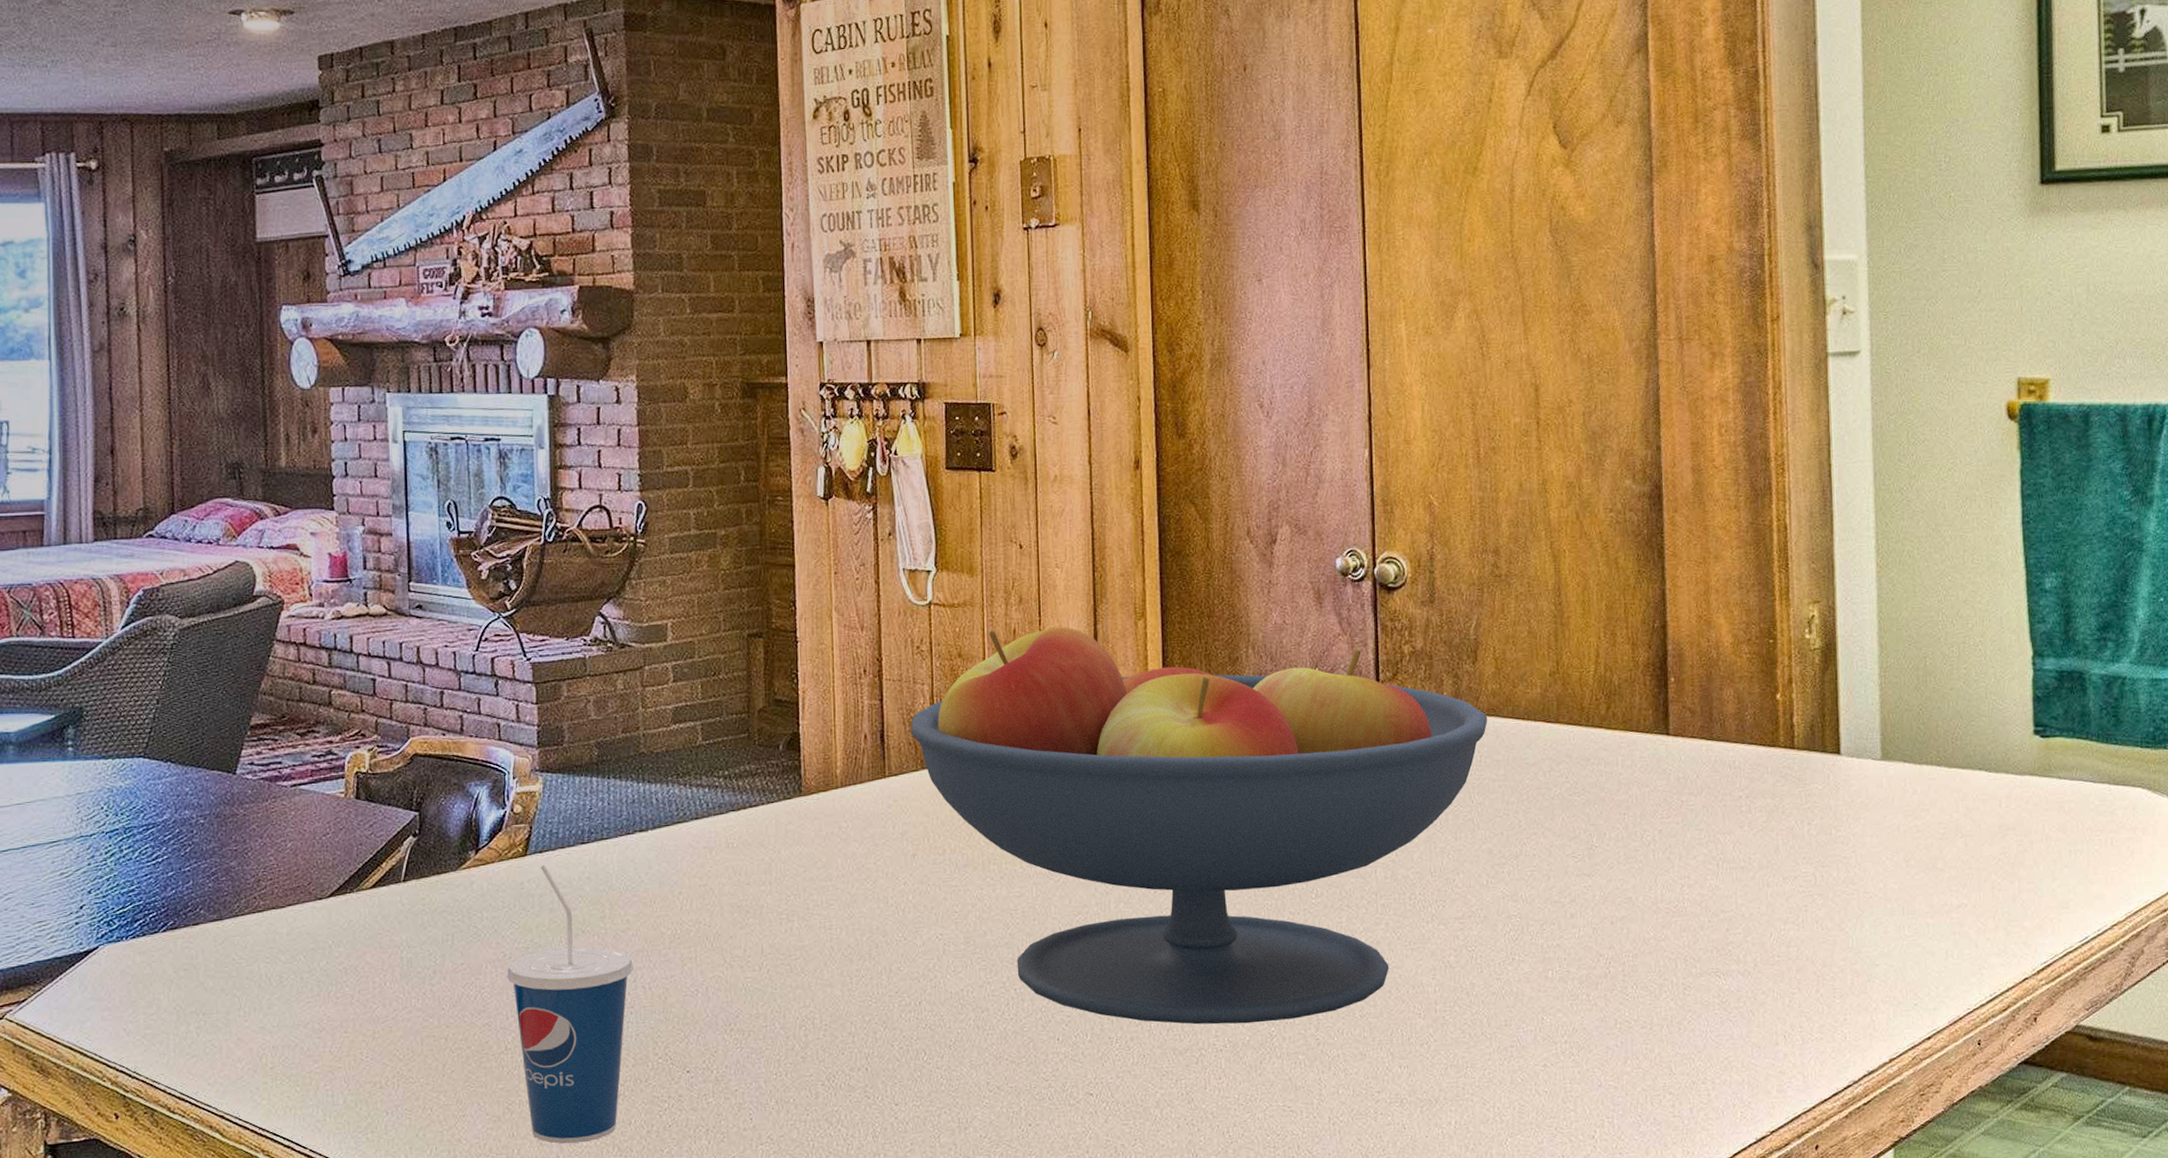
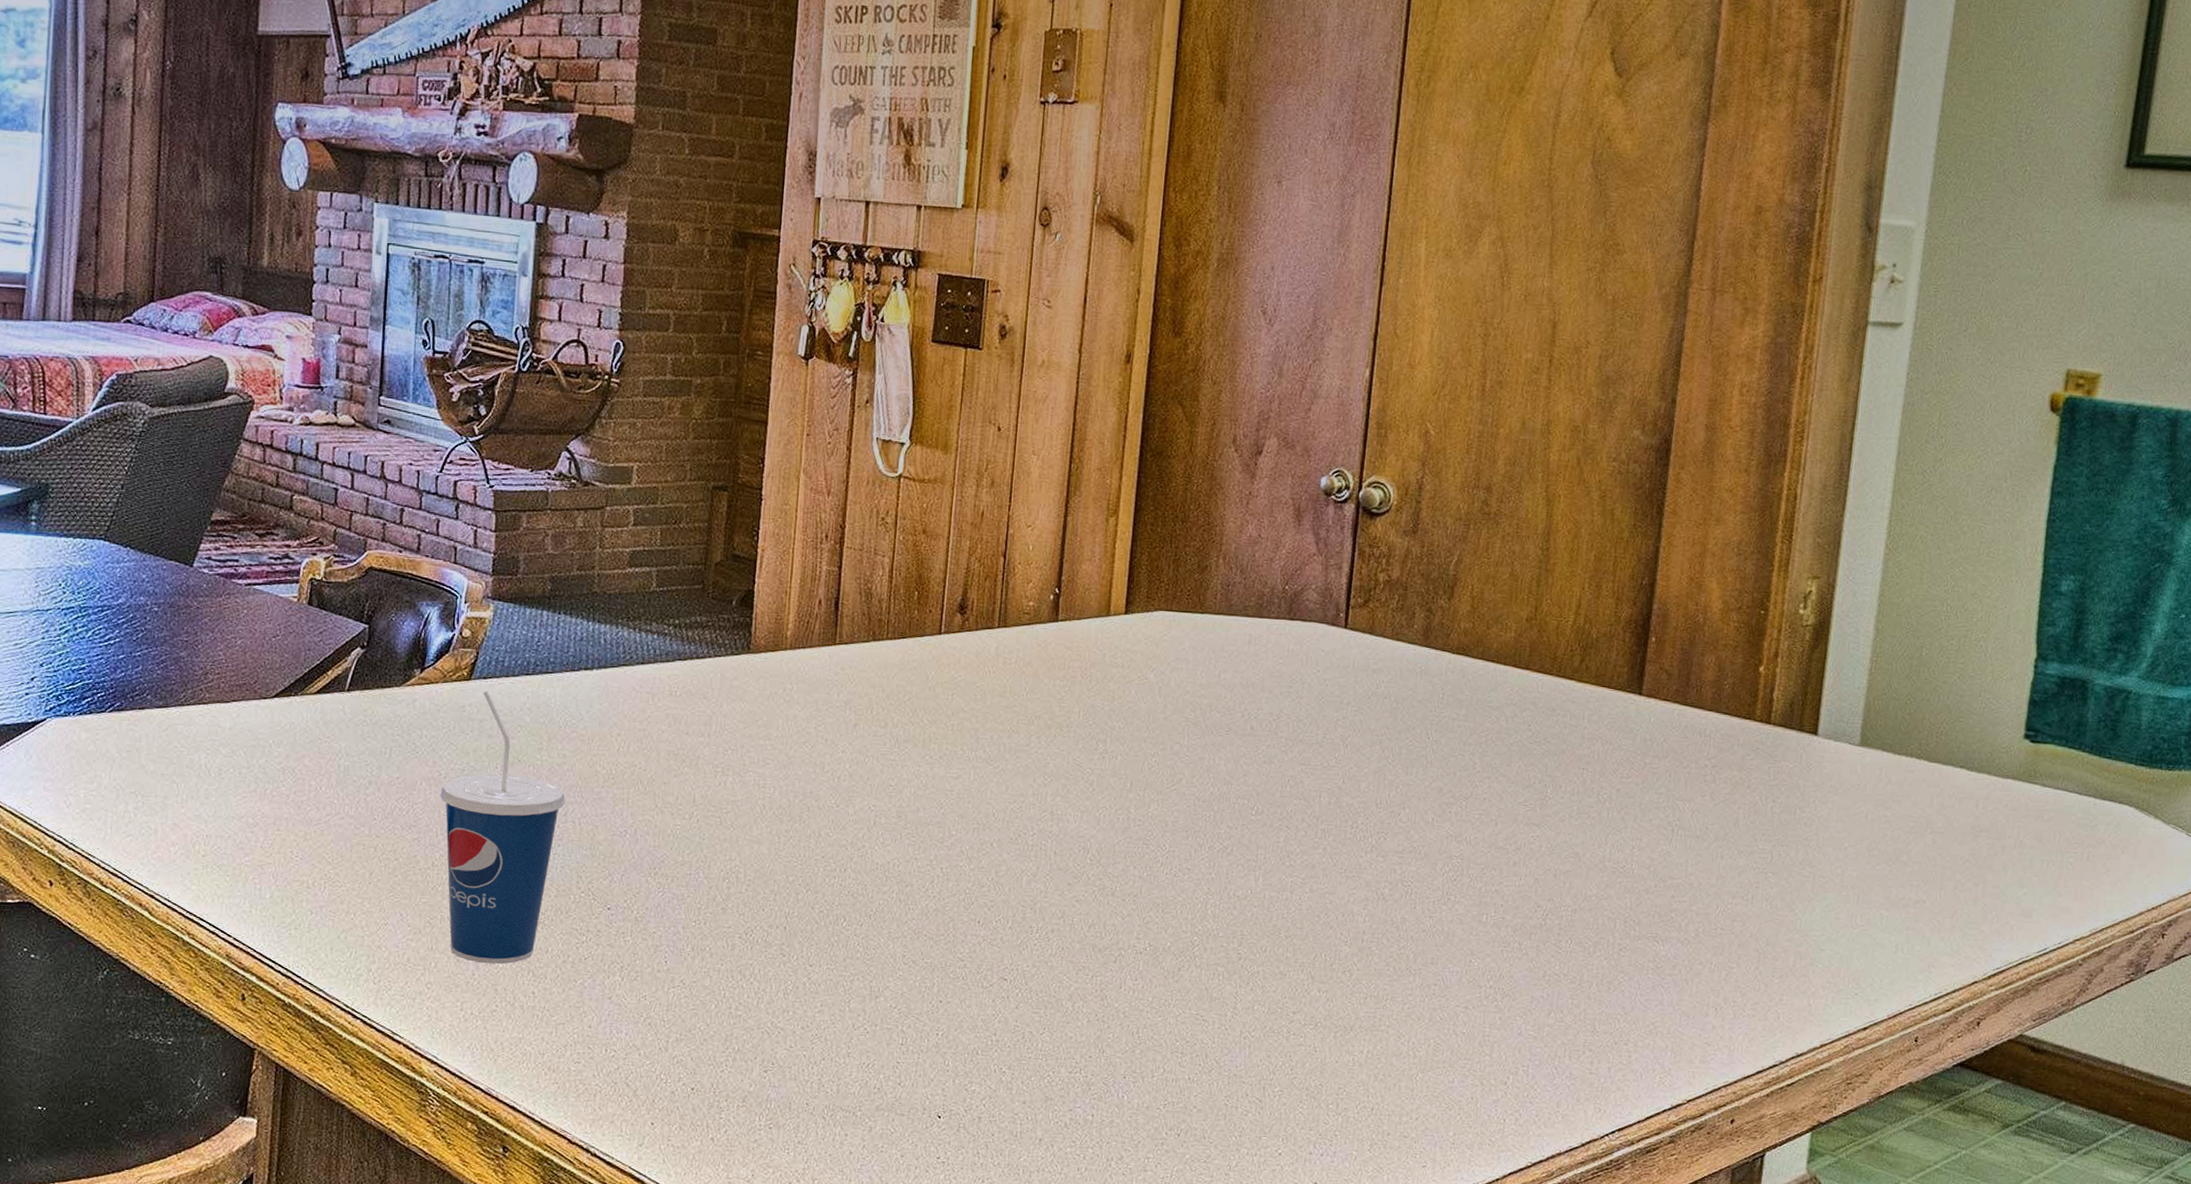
fruit bowl: present [910,626,1488,1025] -> none [865,509,1456,931]

